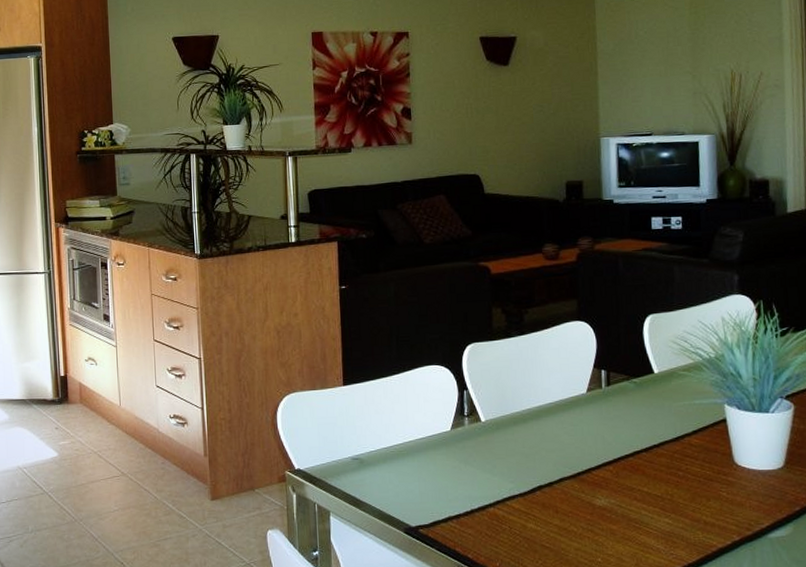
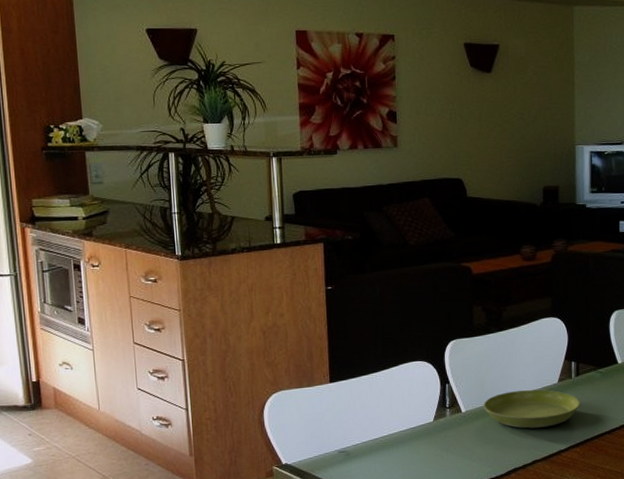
saucer: none [504,399,612,442] -> present [483,389,580,429]

